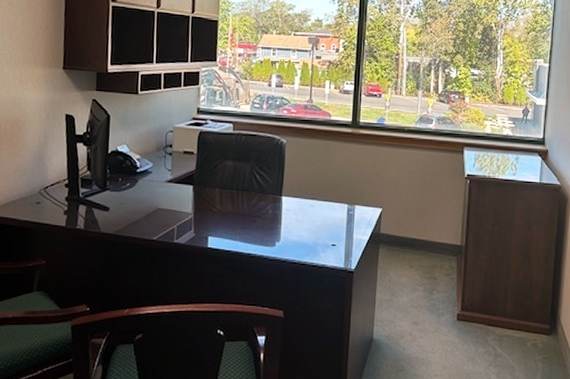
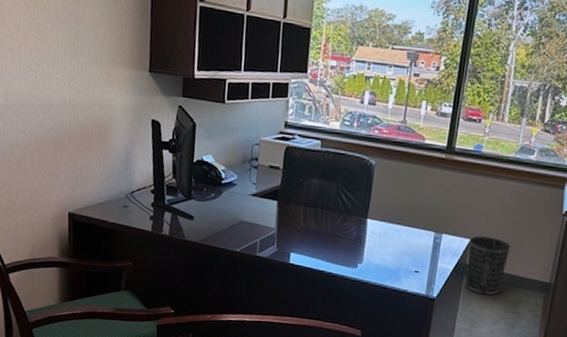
wastebasket: none [381,204,420,263] -> present [465,236,510,296]

